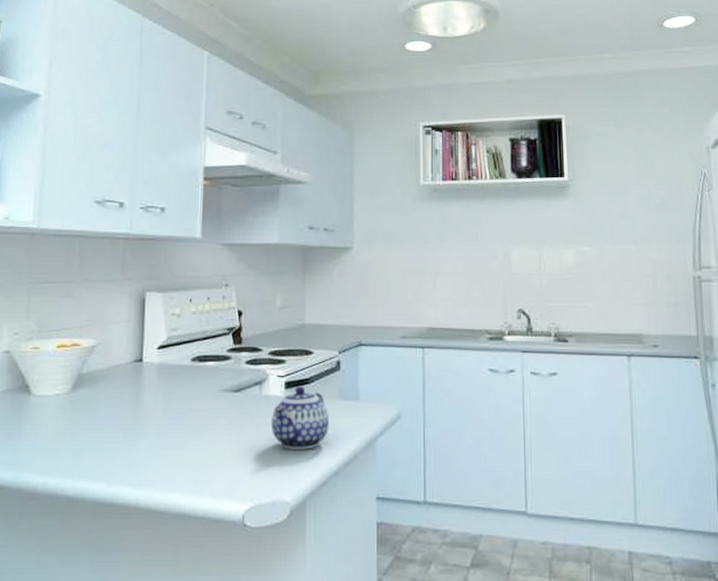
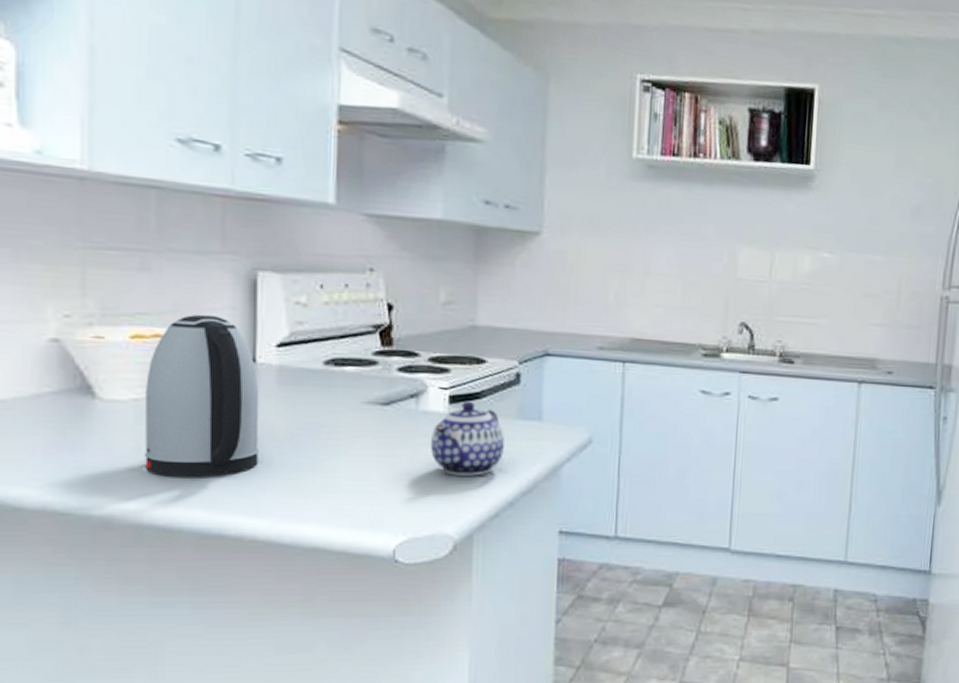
kettle: none [61,327,144,455] -> present [145,314,260,477]

